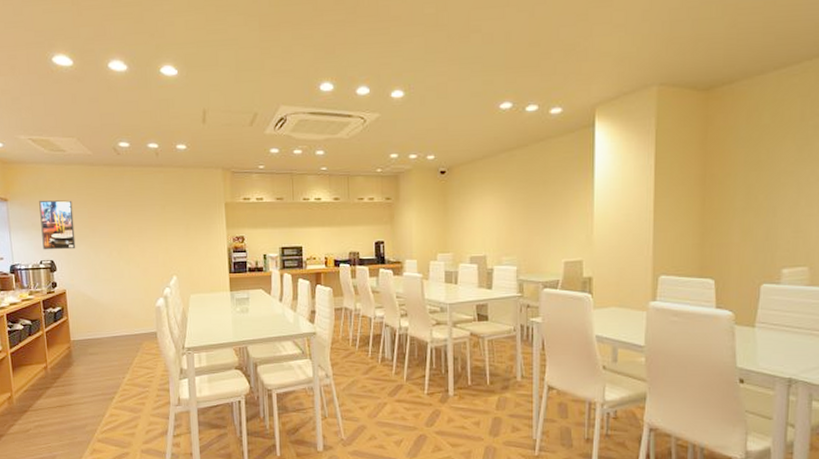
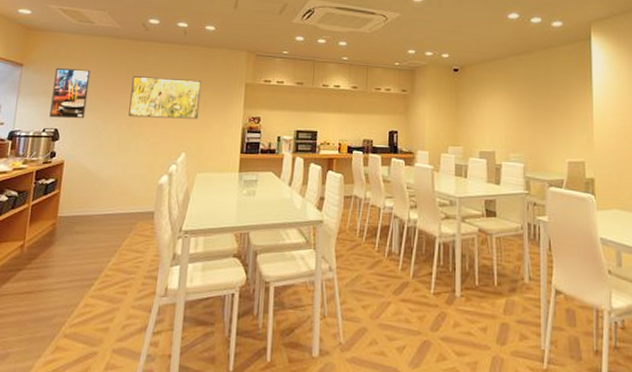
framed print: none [113,202,184,244] -> present [128,76,202,119]

